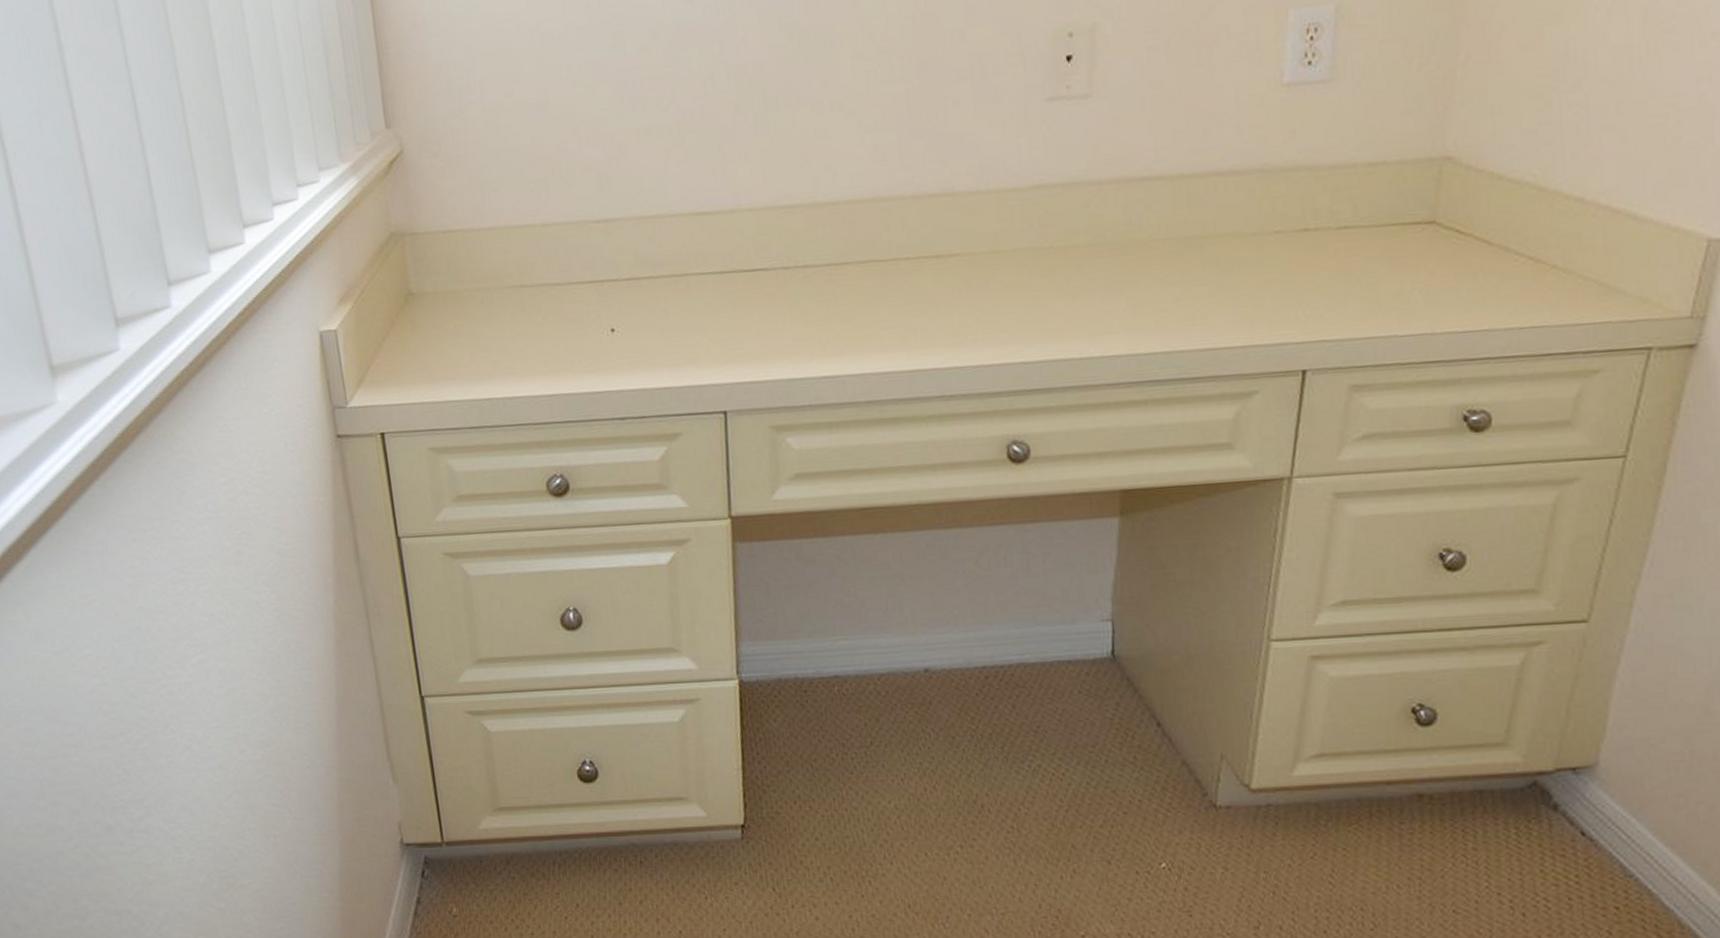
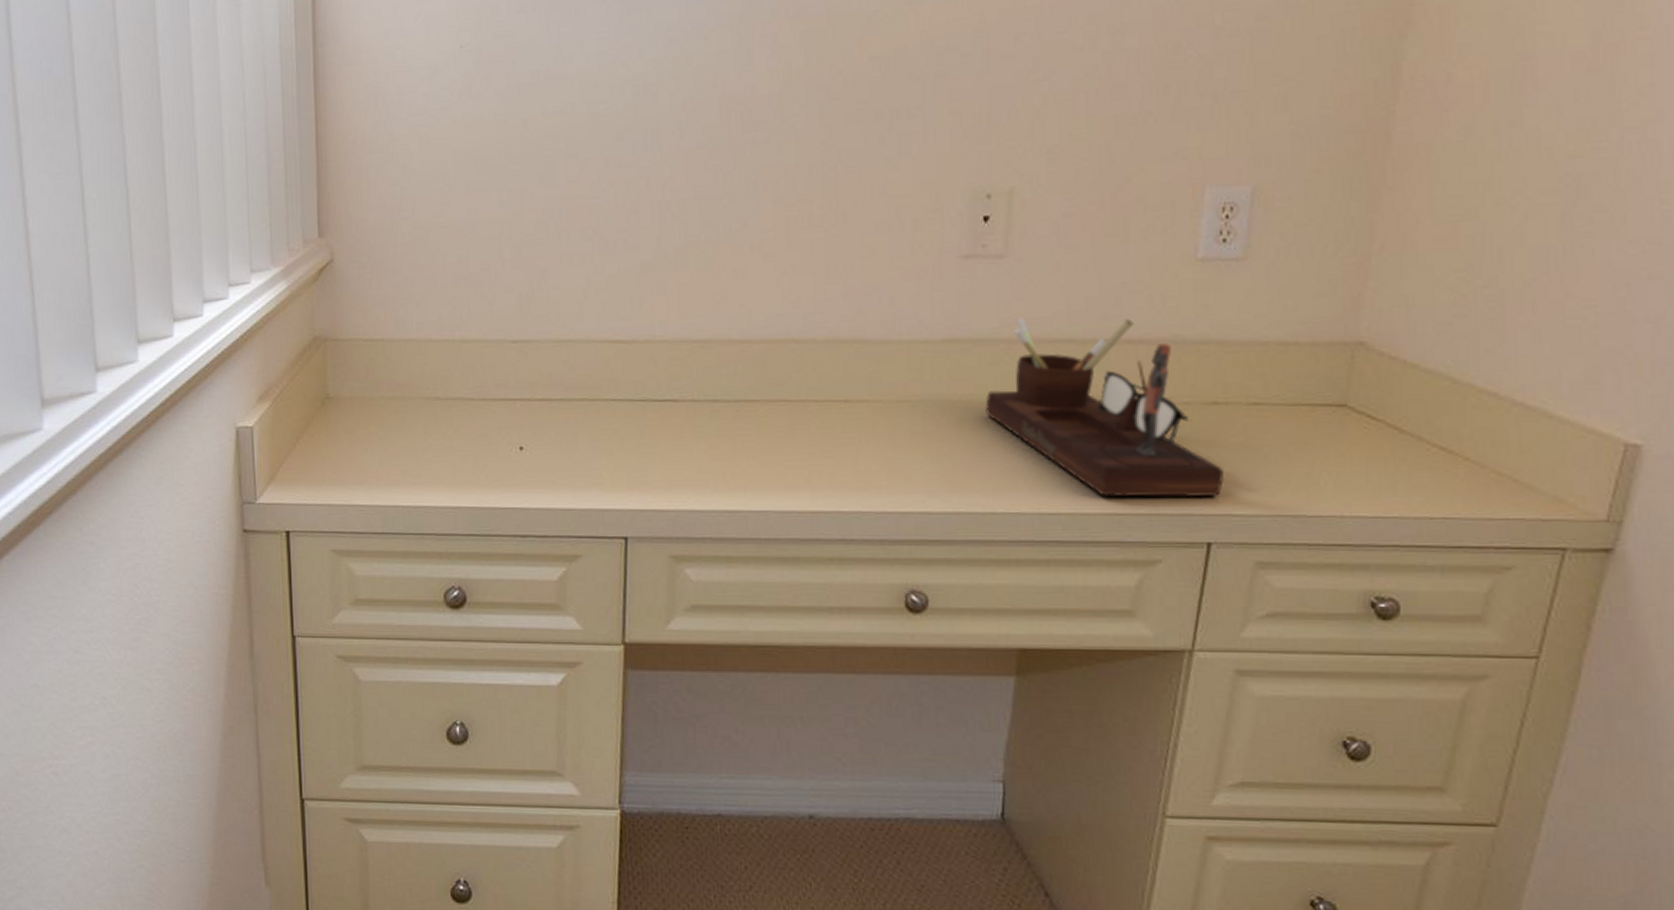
desk organizer: none [1077,151,1316,333] -> present [985,318,1224,498]

